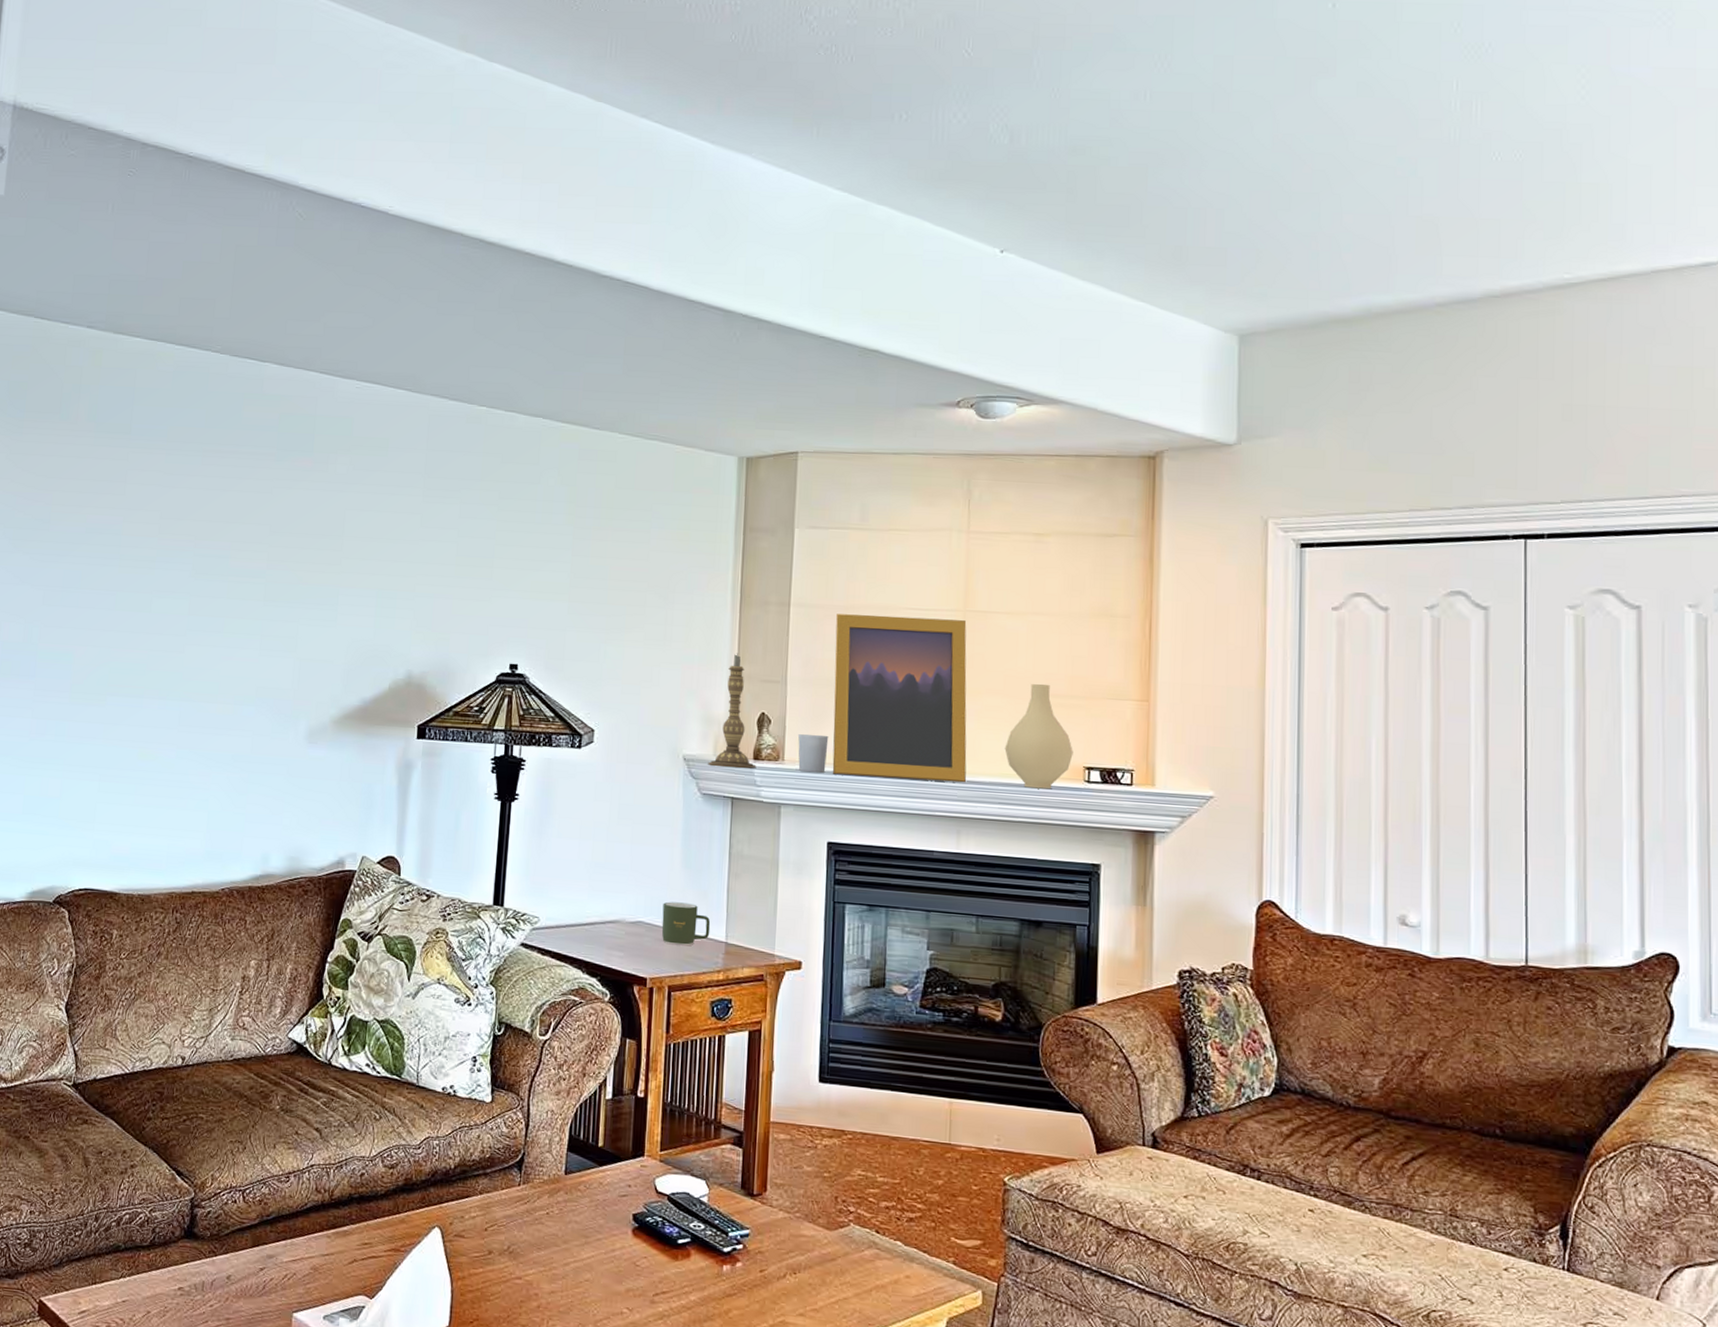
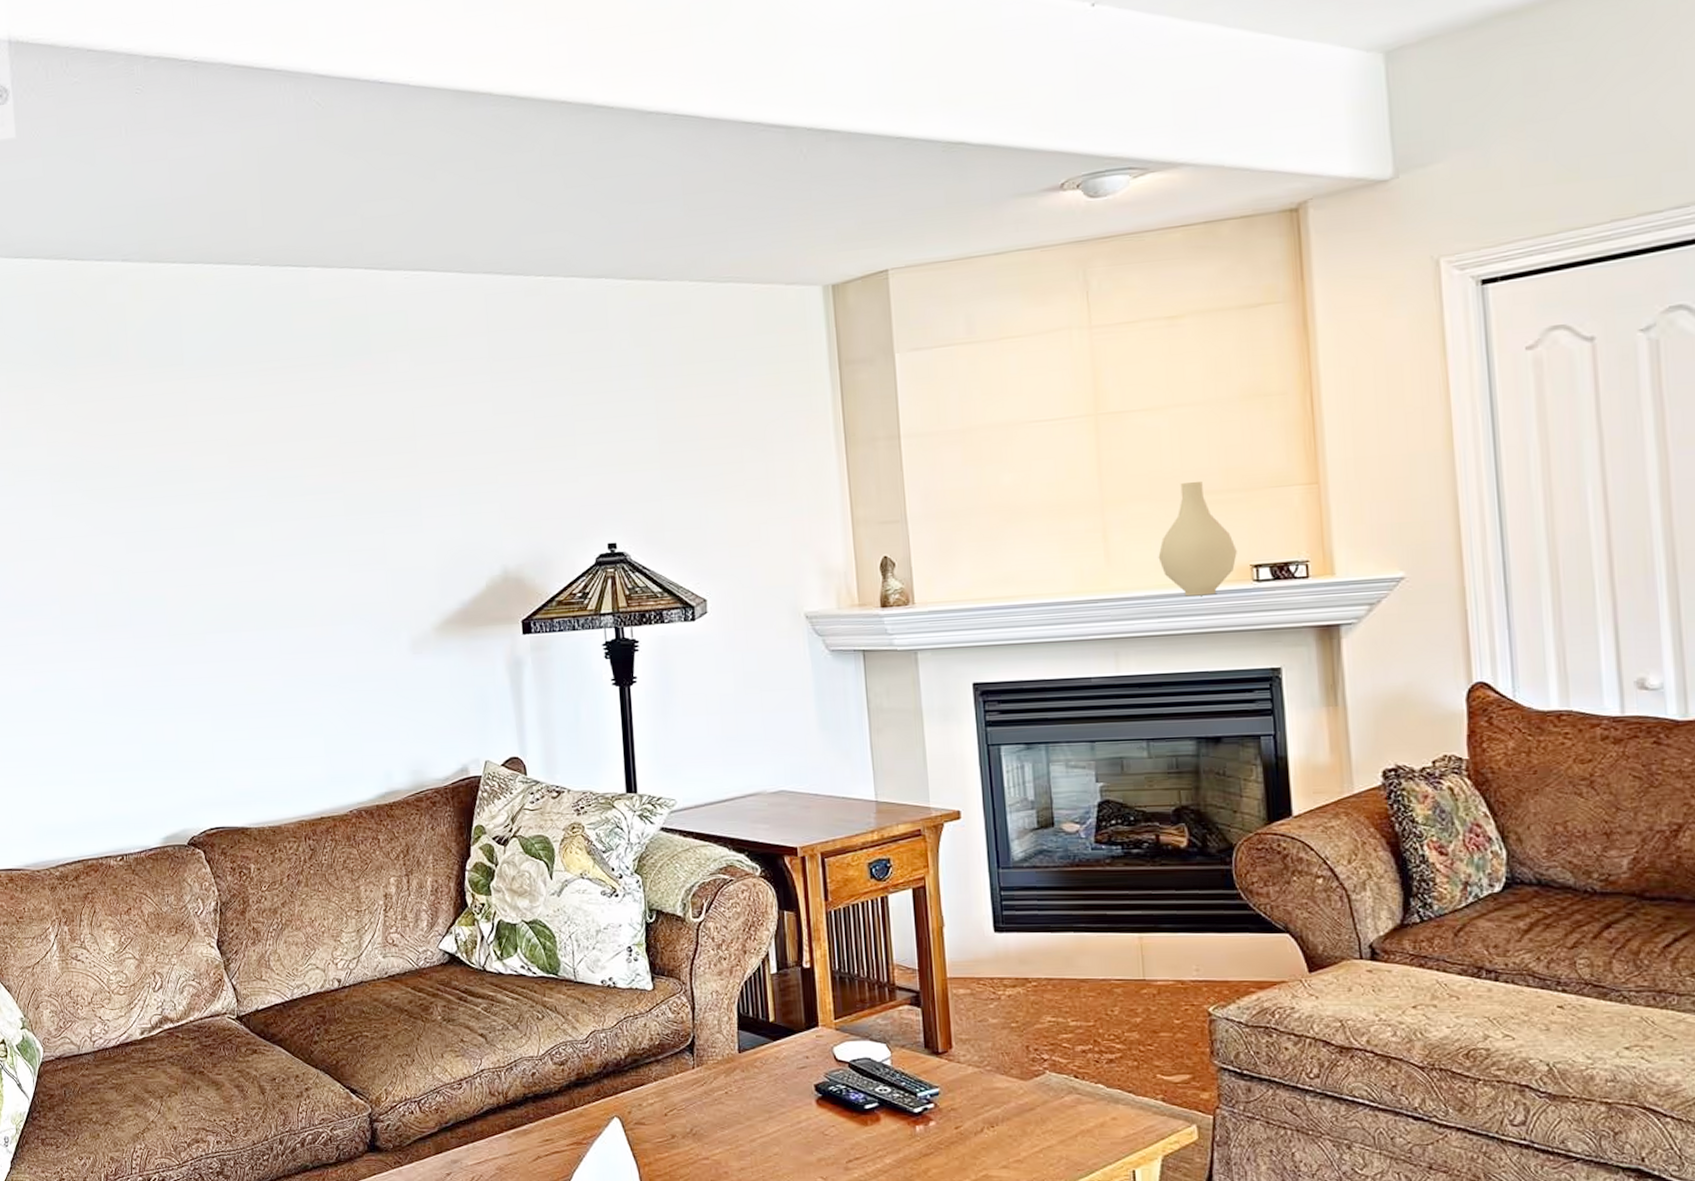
mug: present [661,901,711,946] -> none [804,765,858,811]
candlestick: present [708,653,757,769] -> none [832,497,885,620]
candle holder: present [798,734,829,773] -> none [927,570,961,613]
picture frame: present [832,614,967,783] -> none [953,425,1120,611]

